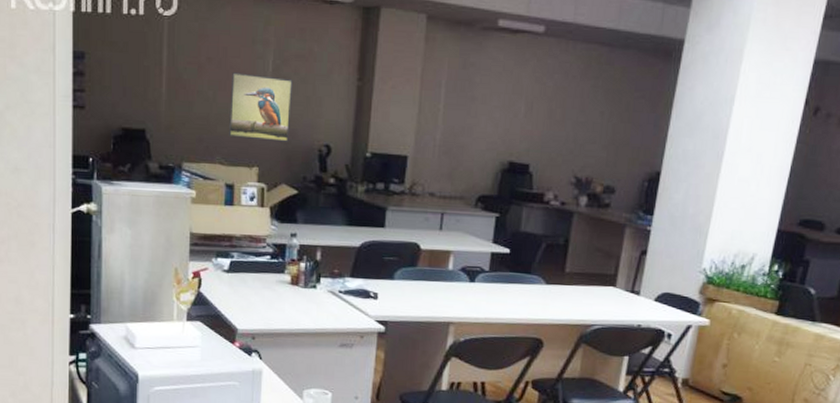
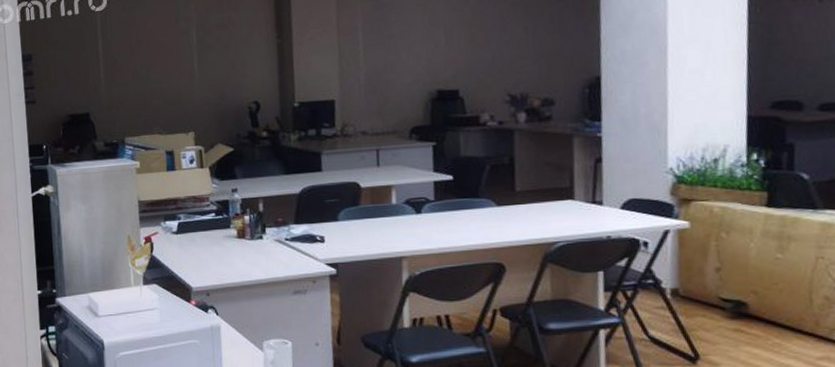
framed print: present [229,72,293,142] -> none [161,47,220,108]

